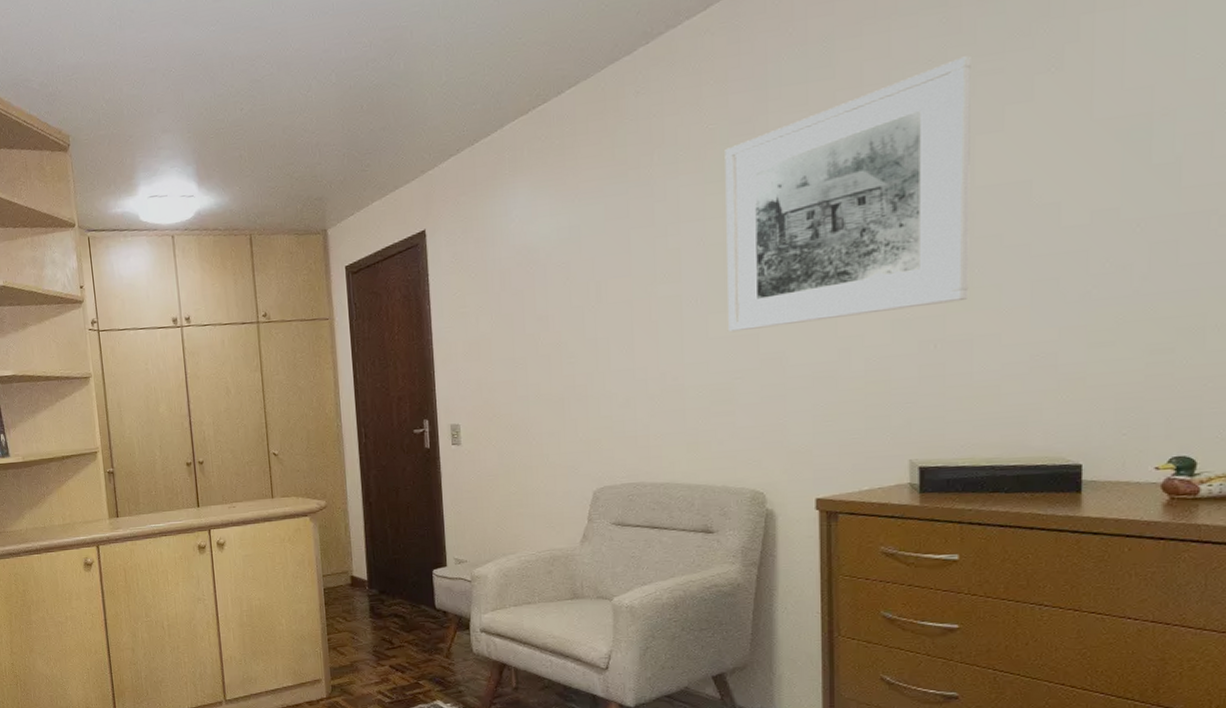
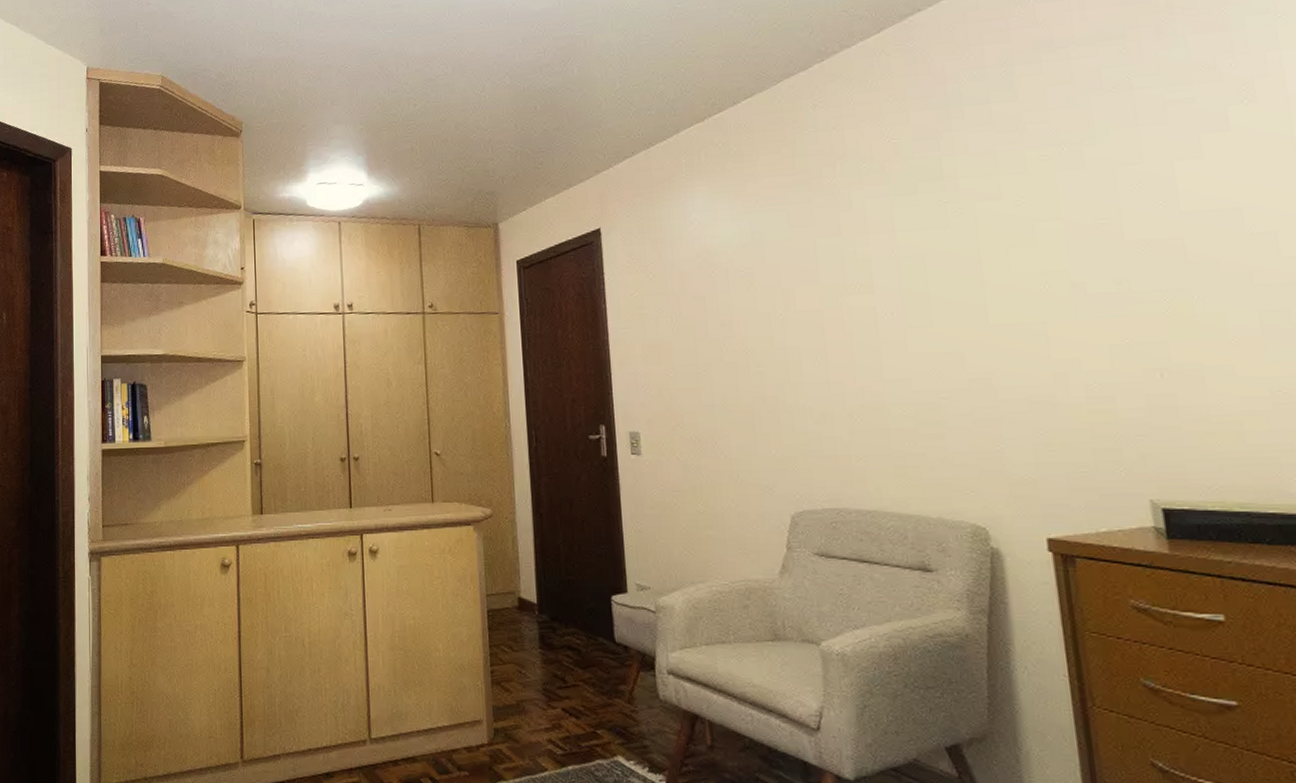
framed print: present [725,56,971,332] -> none [910,85,1192,349]

